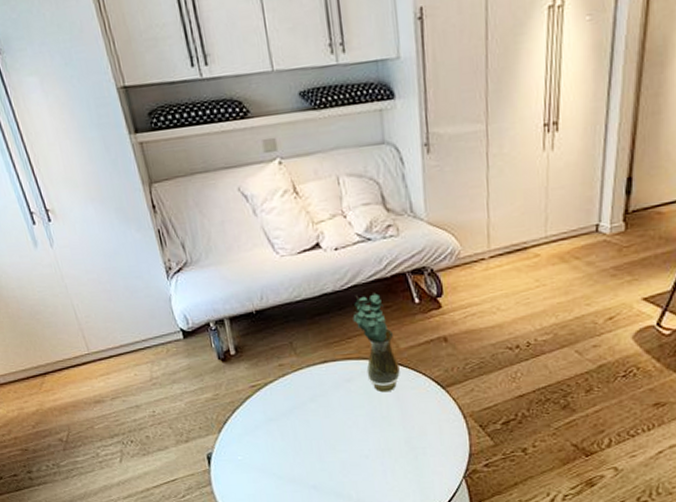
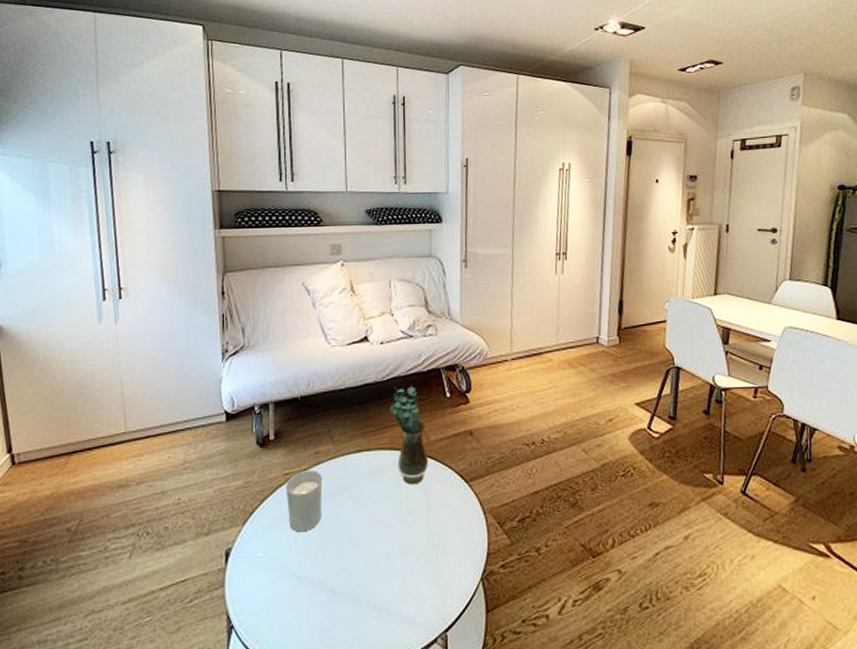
candle holder: none [254,382,294,438] -> present [285,470,323,532]

